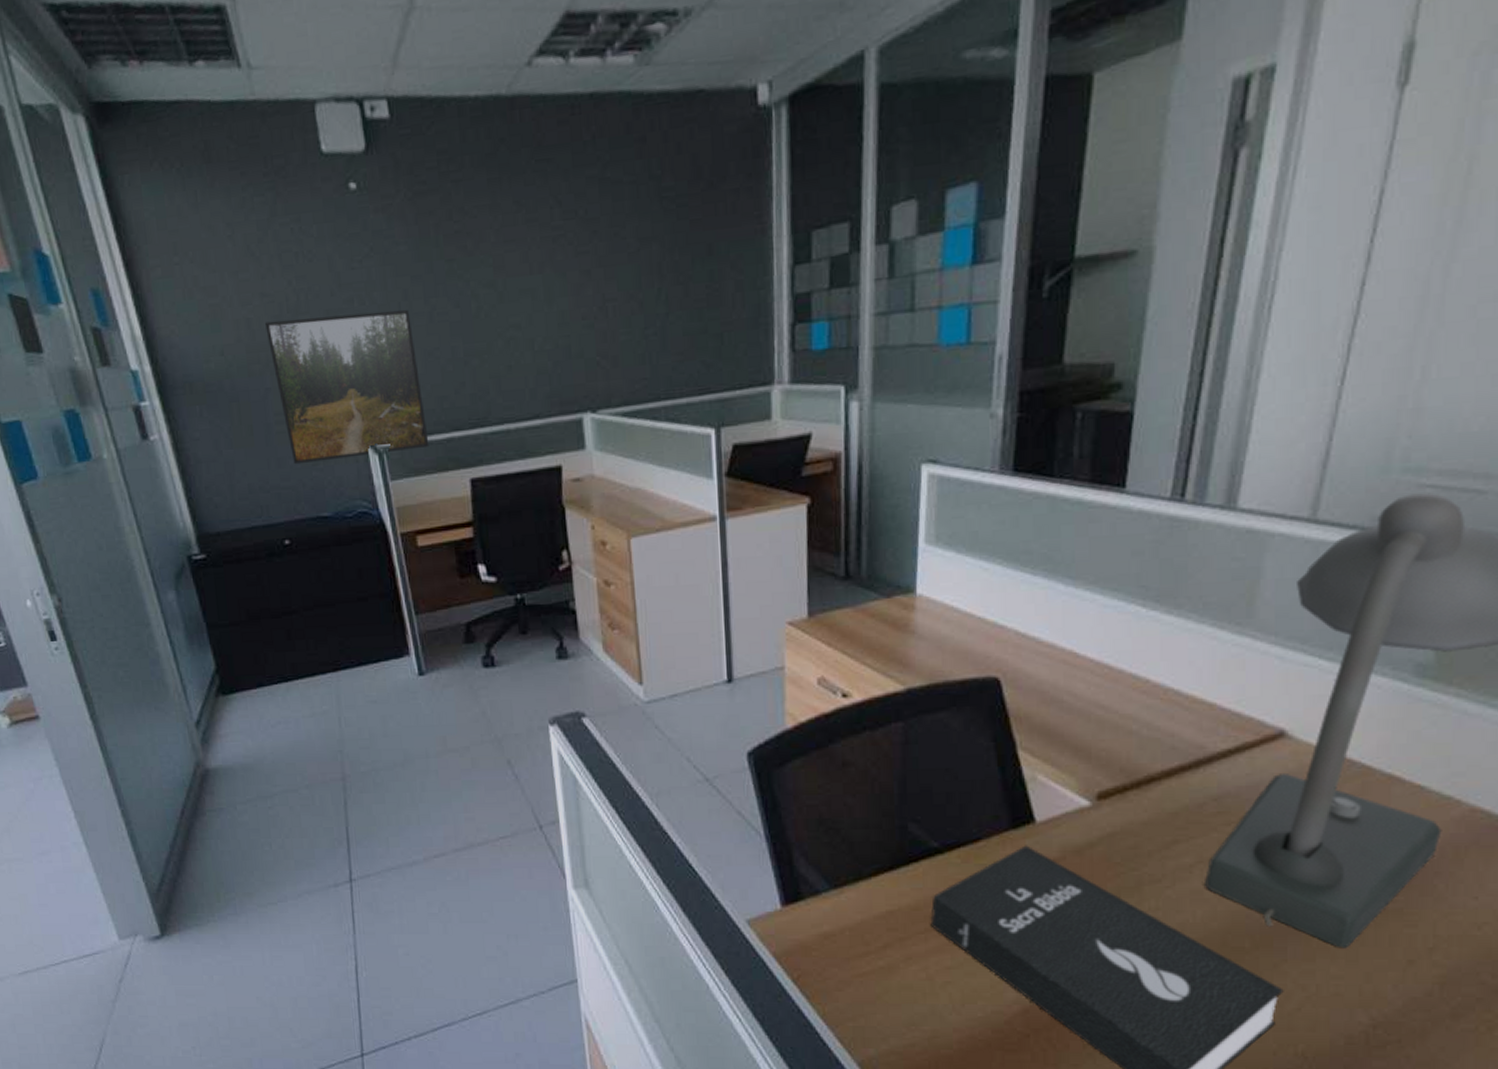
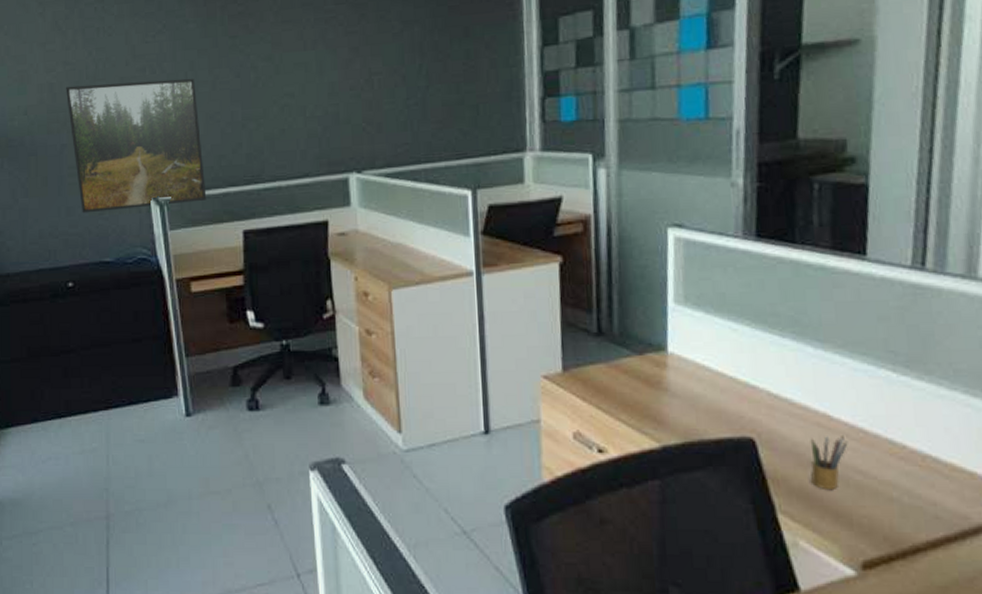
pencil box: none [1053,671,1092,726] -> present [810,434,848,491]

